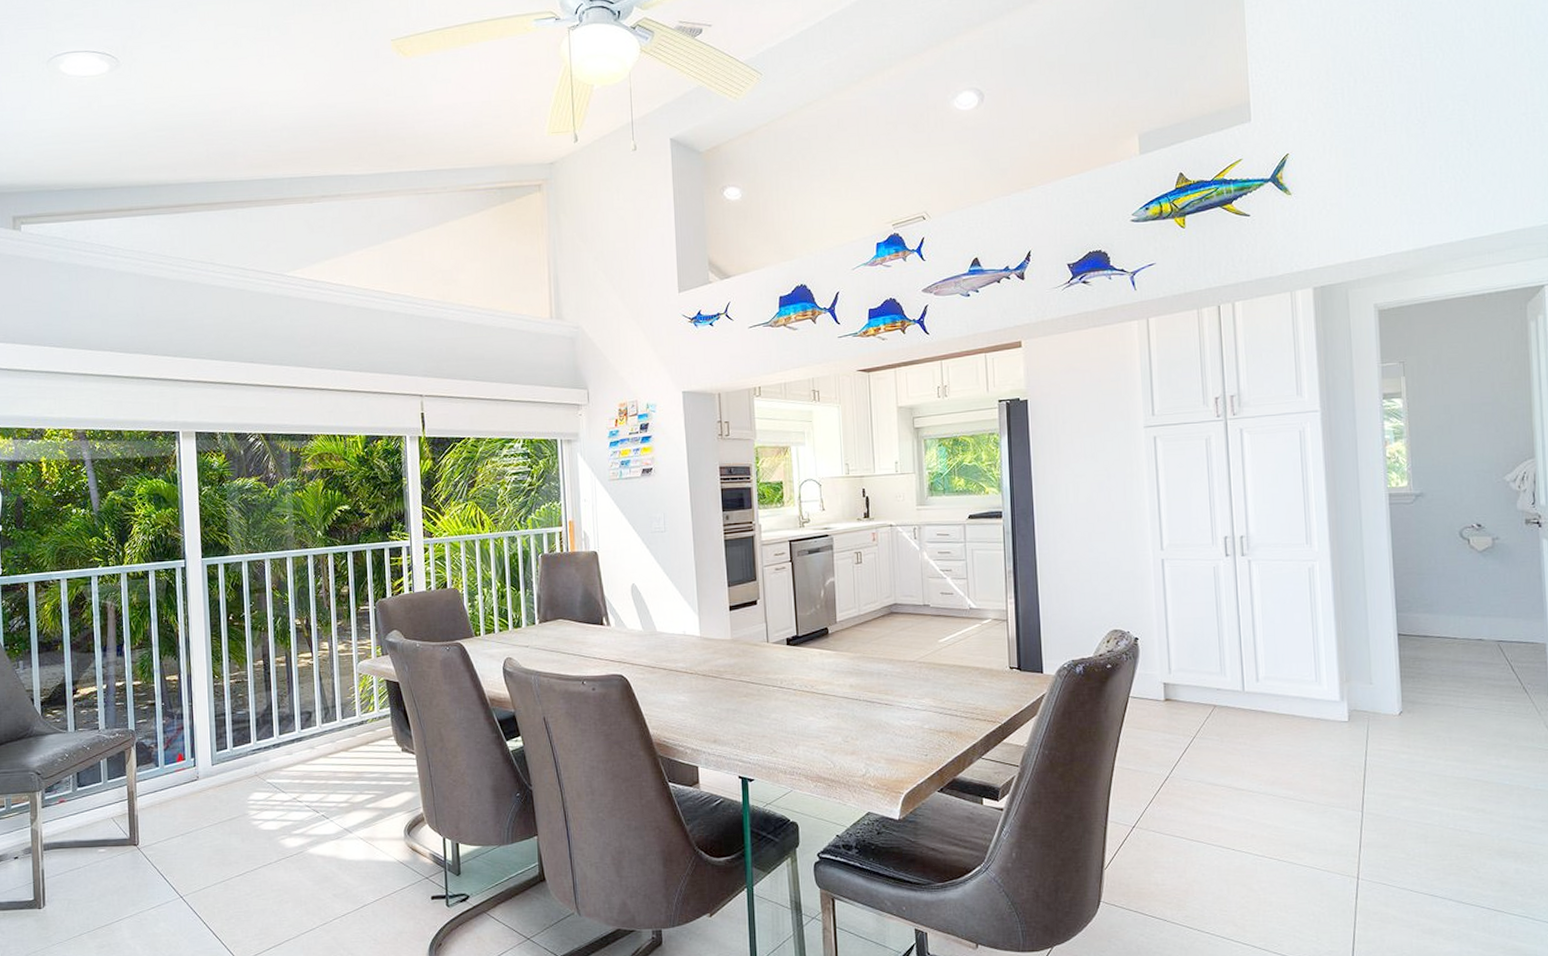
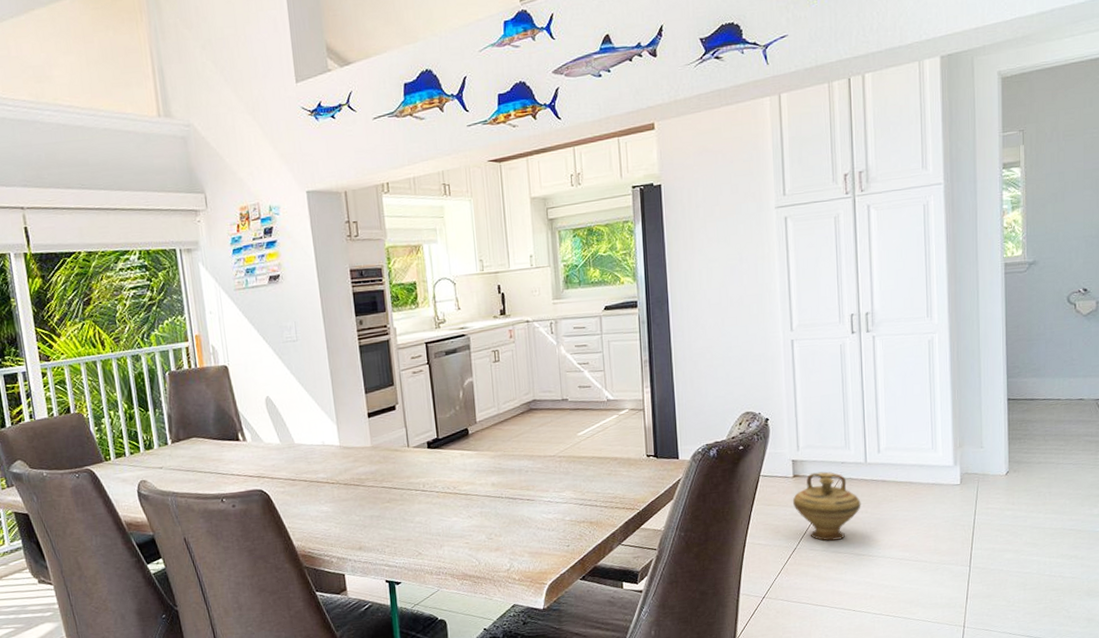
ceramic jug: none [1164,697,1239,773] -> present [792,471,861,542]

